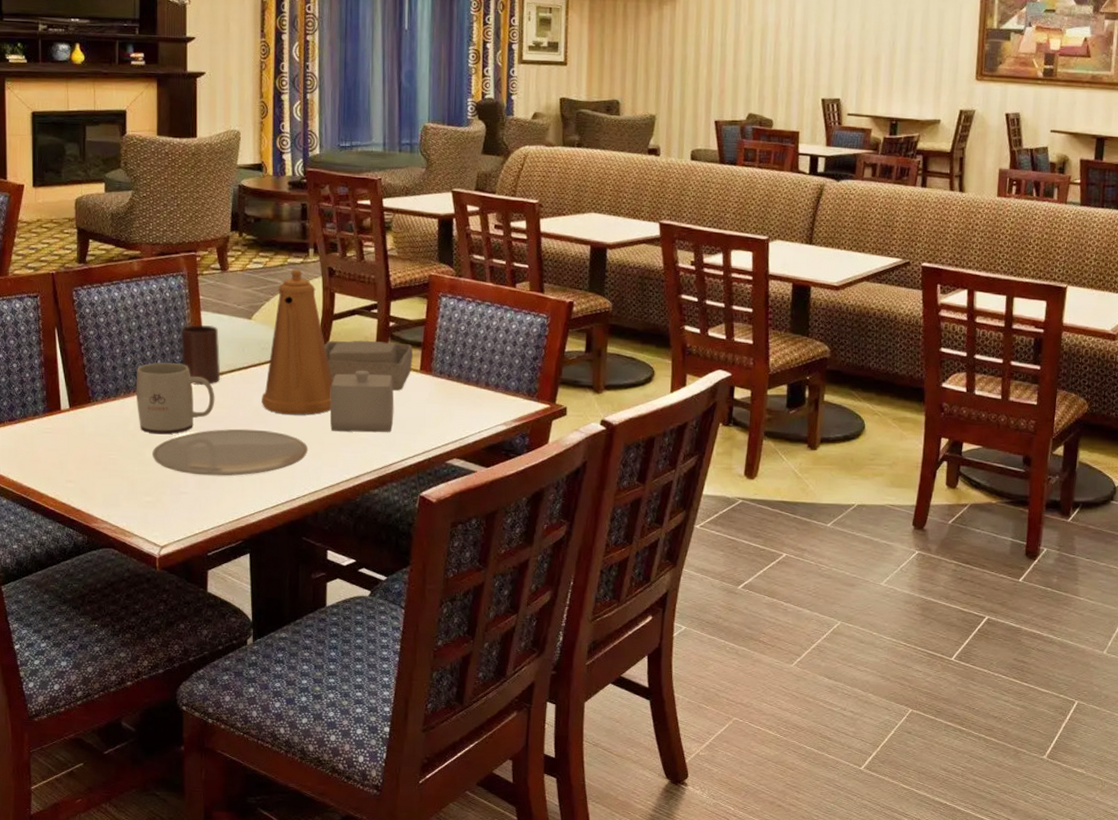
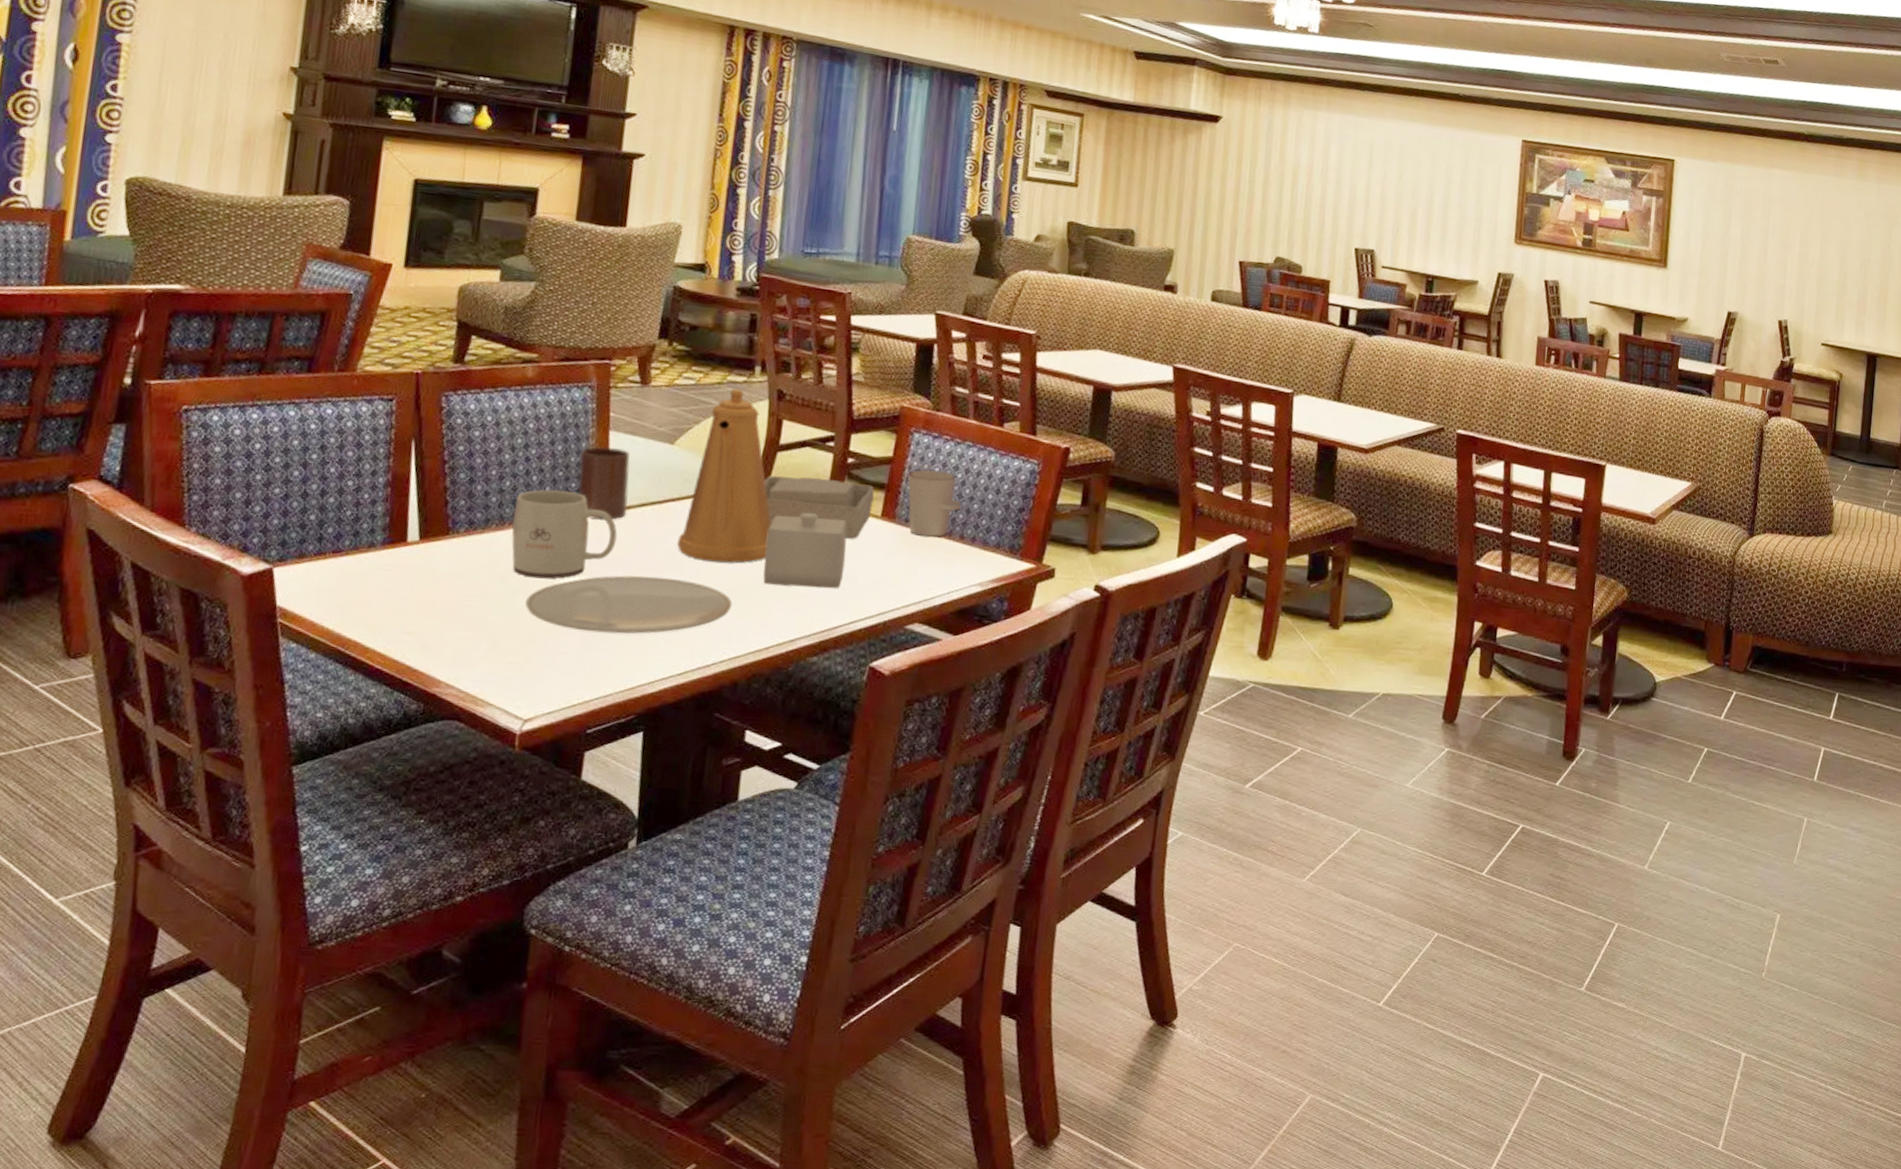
cup: none [439,328,486,386] -> present [907,469,962,538]

